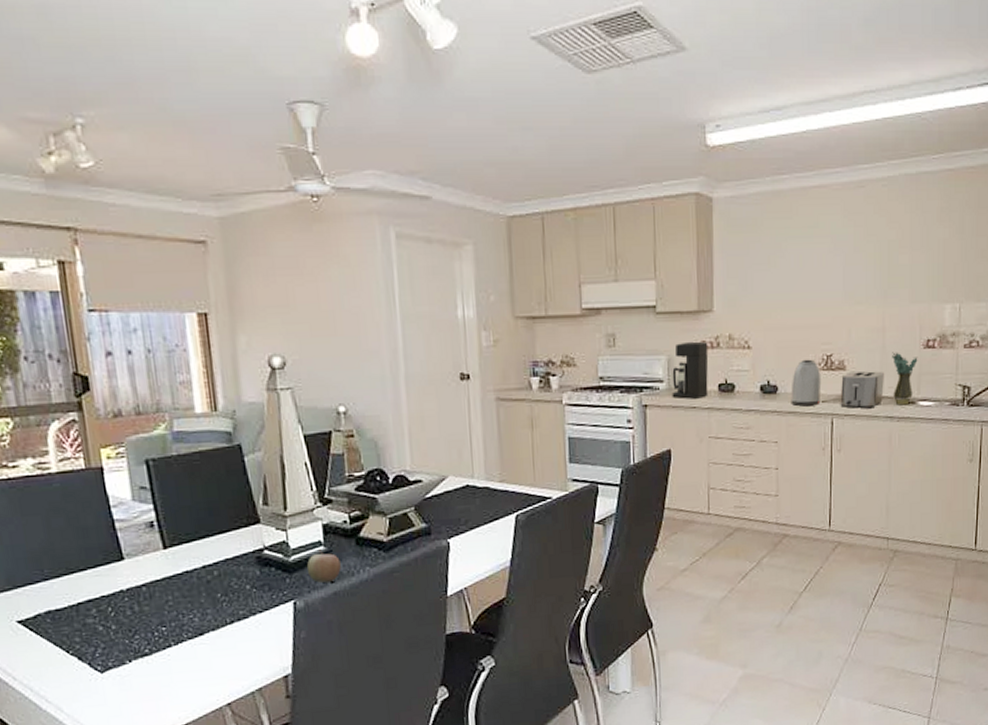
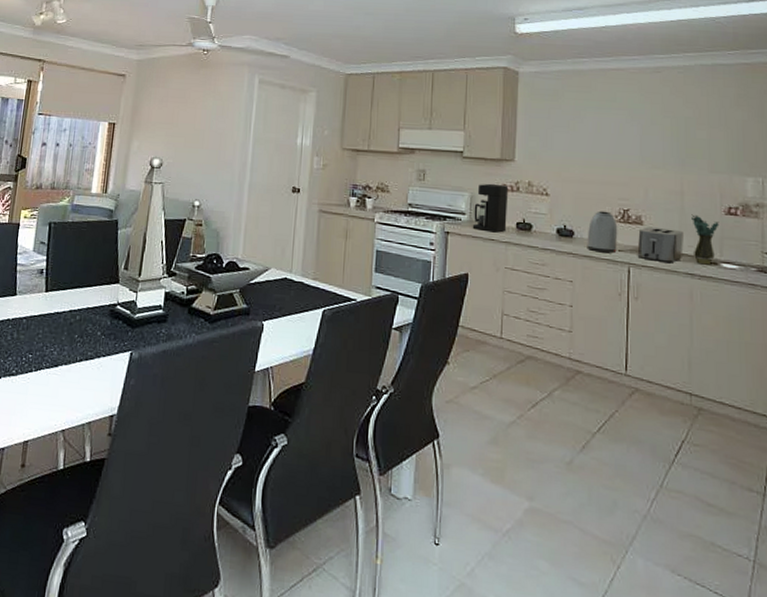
fruit: present [307,549,341,583] -> none [146,312,173,341]

